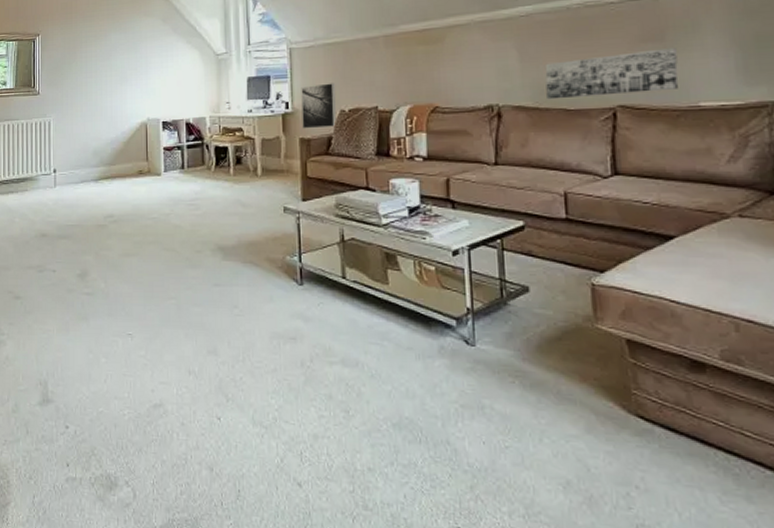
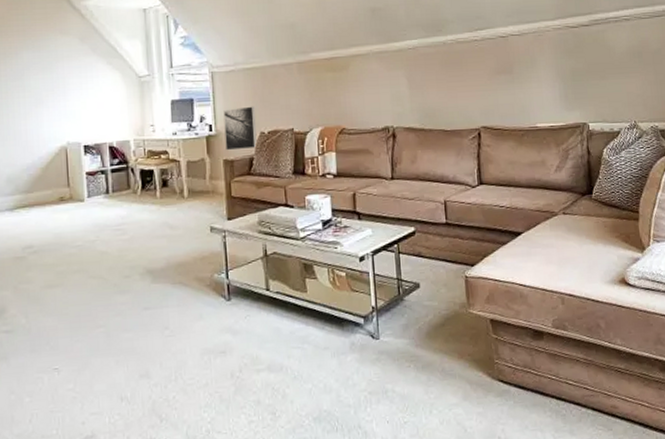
wall art: present [545,48,679,100] -> none [428,79,523,122]

